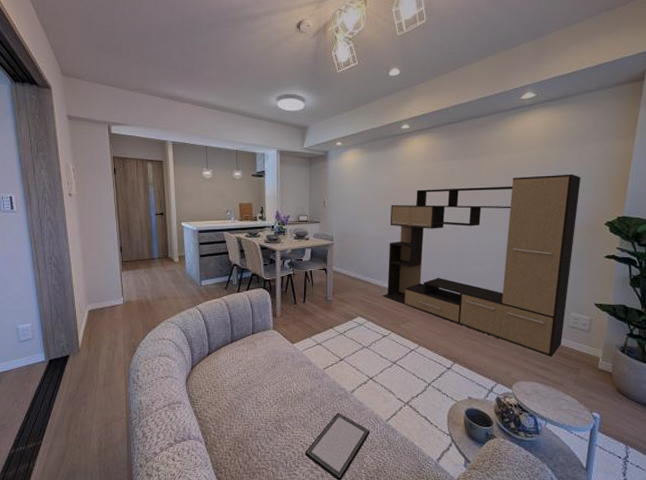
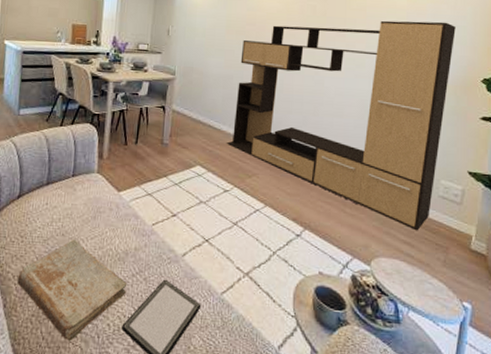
book: none [214,385,307,468] -> present [17,239,128,342]

